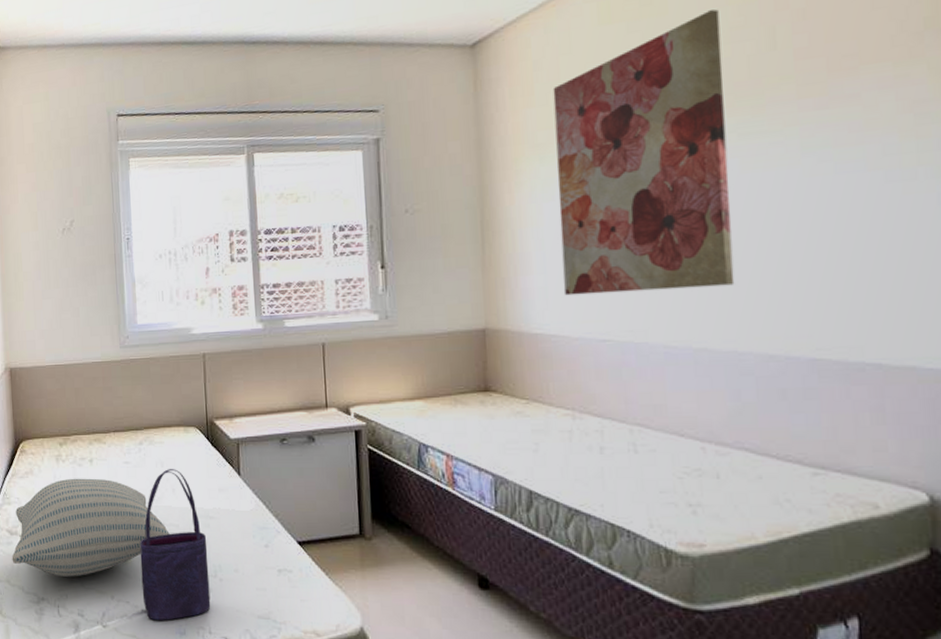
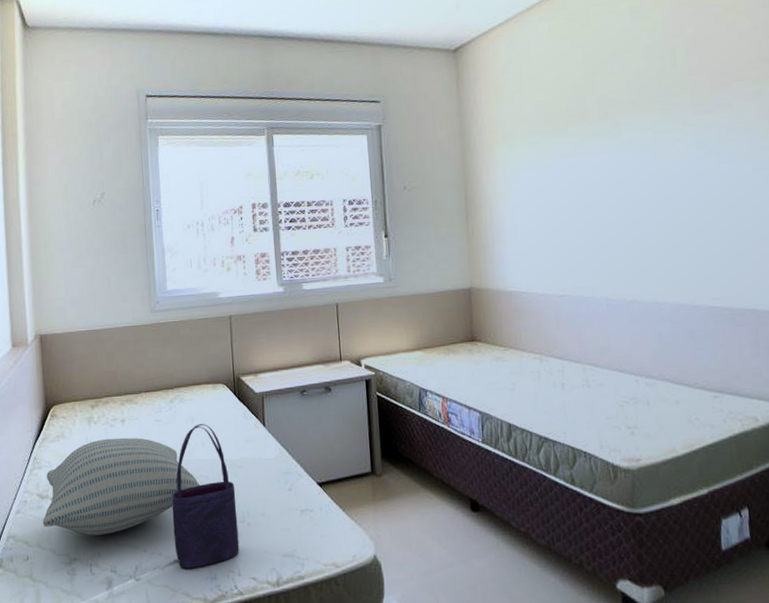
wall art: present [553,9,735,296] -> none [517,33,654,259]

